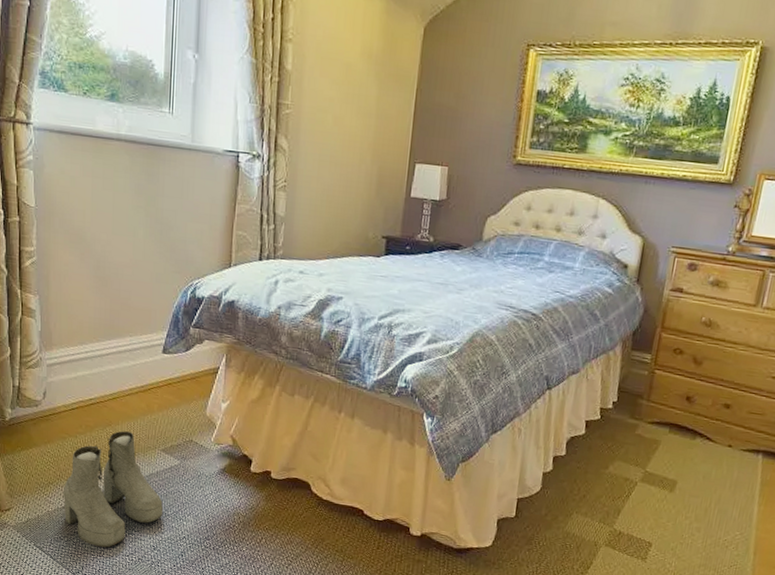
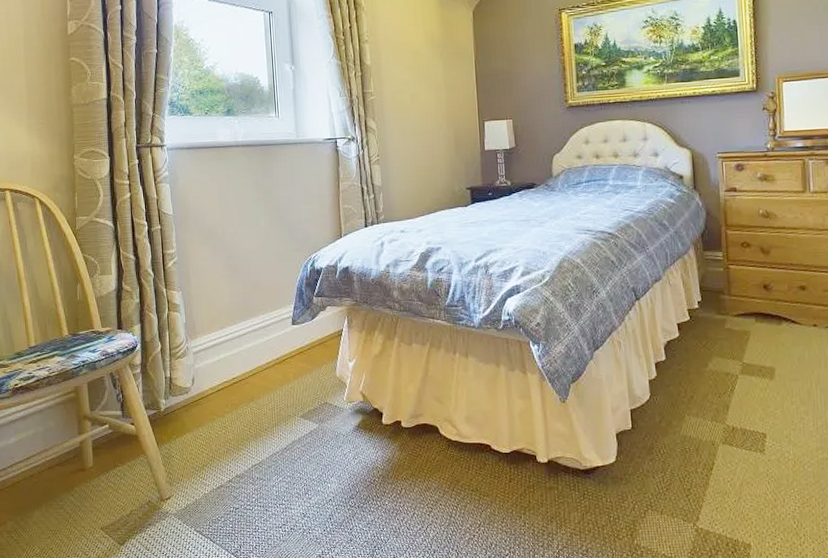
boots: present [62,431,163,548] -> none [216,404,308,523]

